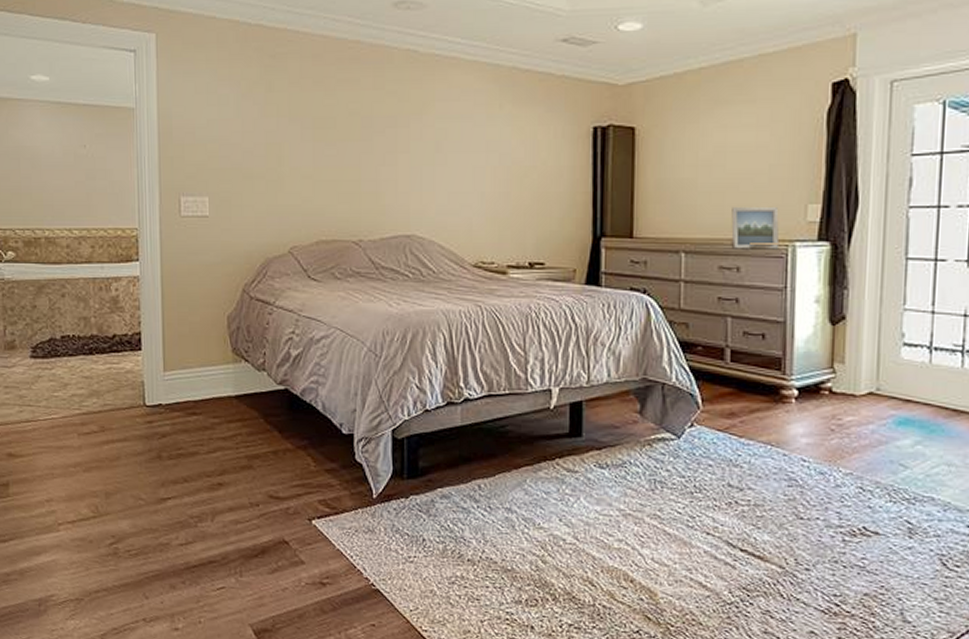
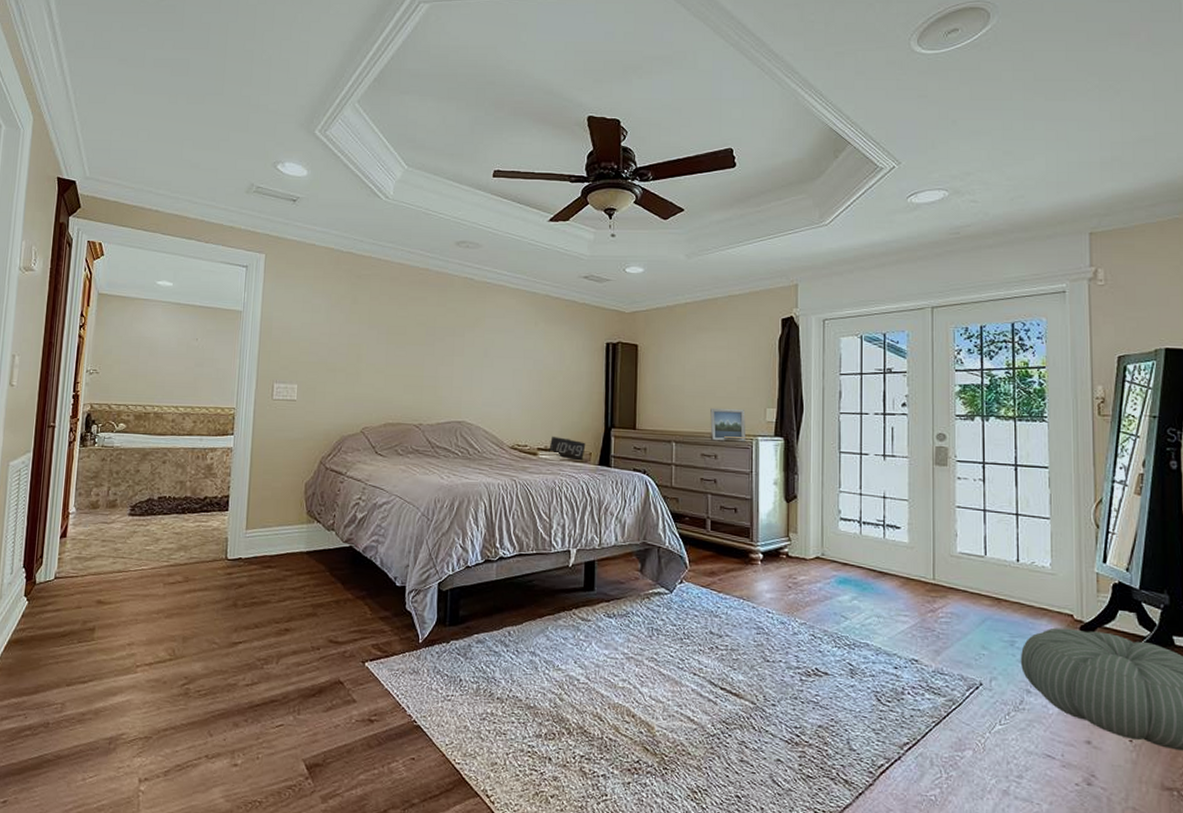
alarm clock: none [521,249,569,280] -> present [549,436,586,461]

